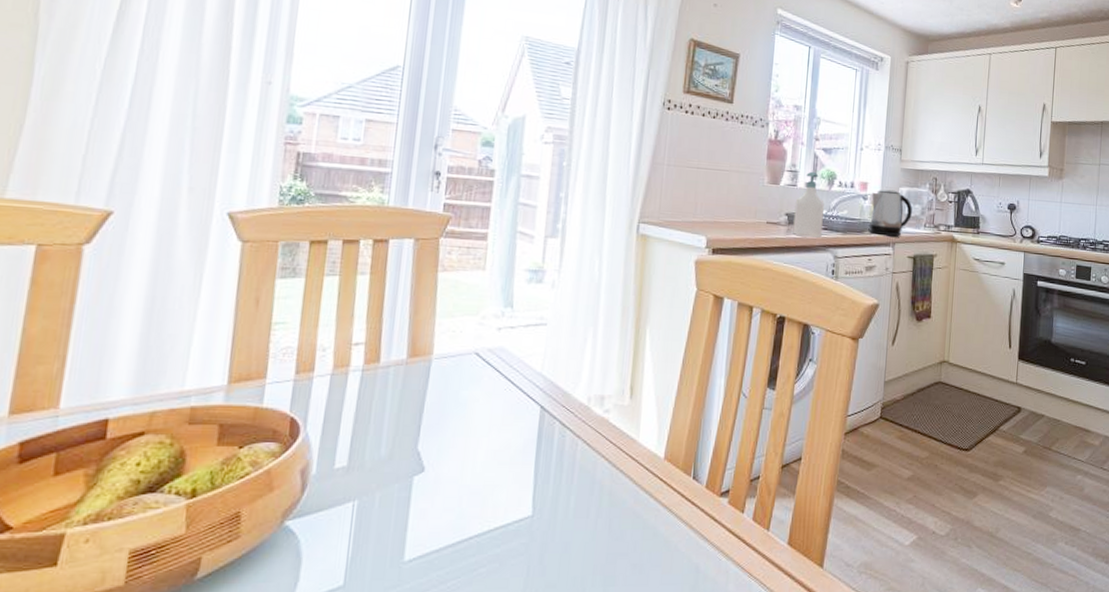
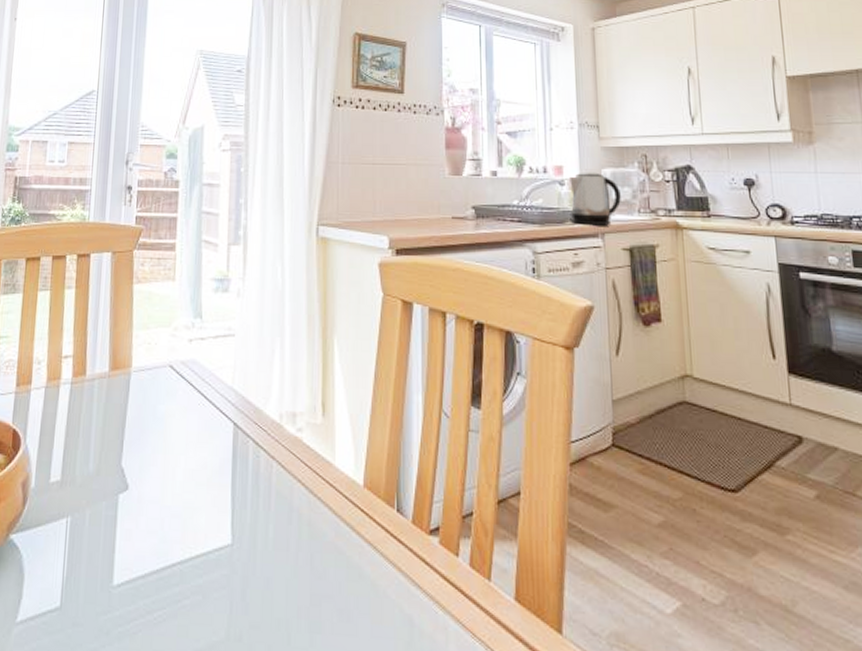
soap bottle: present [793,171,824,238] -> none [481,158,516,232]

